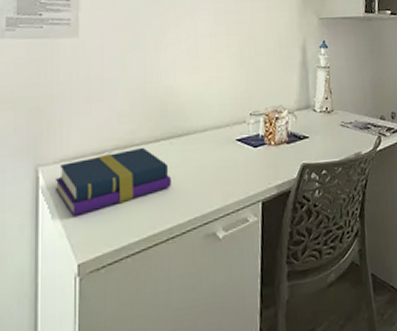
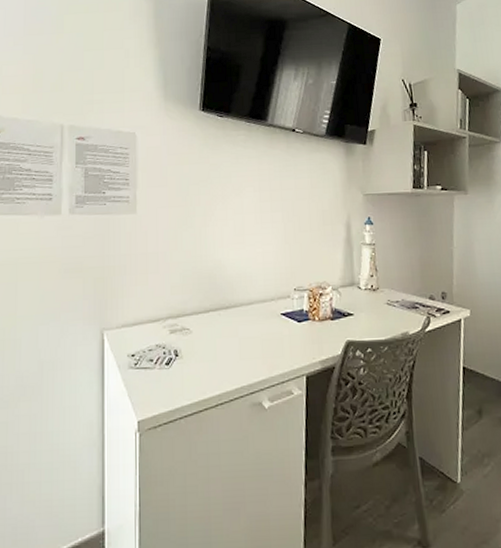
book: present [54,147,172,216] -> none [117,317,221,377]

